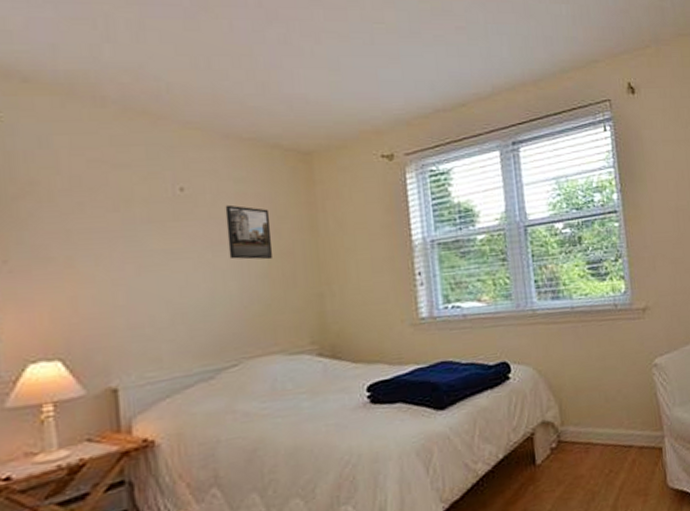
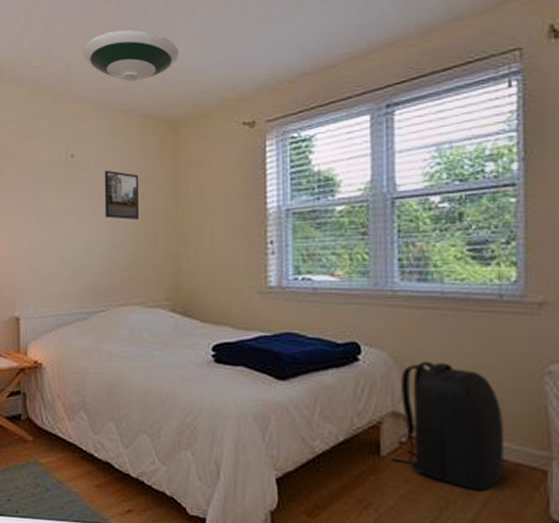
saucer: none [187,52,307,109] -> present [82,30,179,82]
backpack: none [545,369,632,478] -> present [390,362,505,491]

